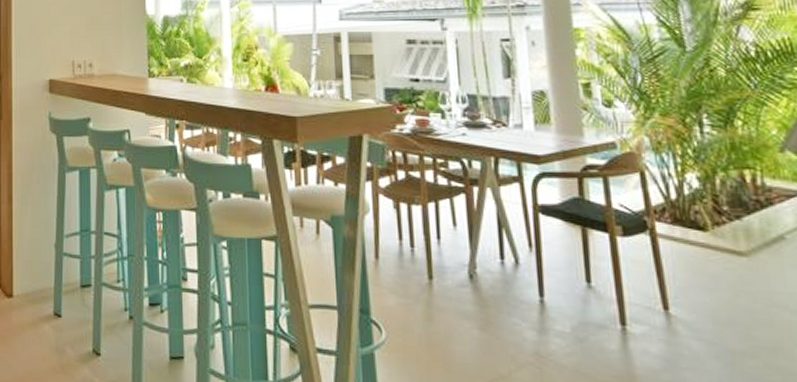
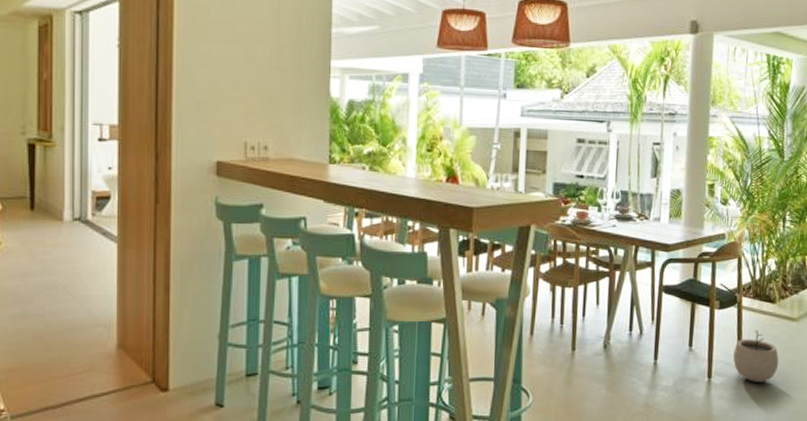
plant pot: none [654,265,729,337] -> present [733,329,779,382]

